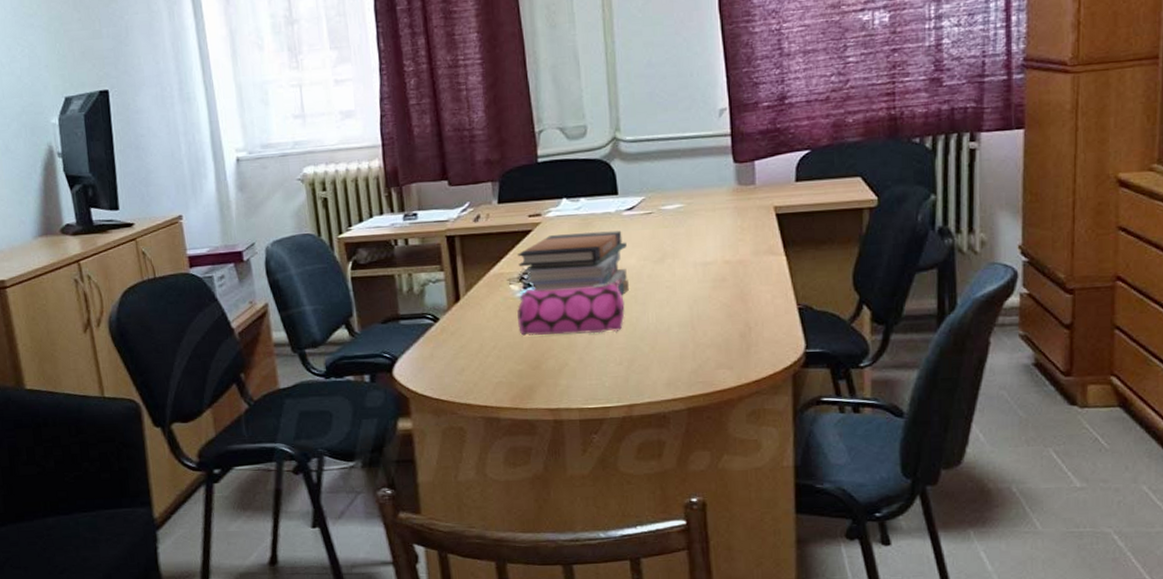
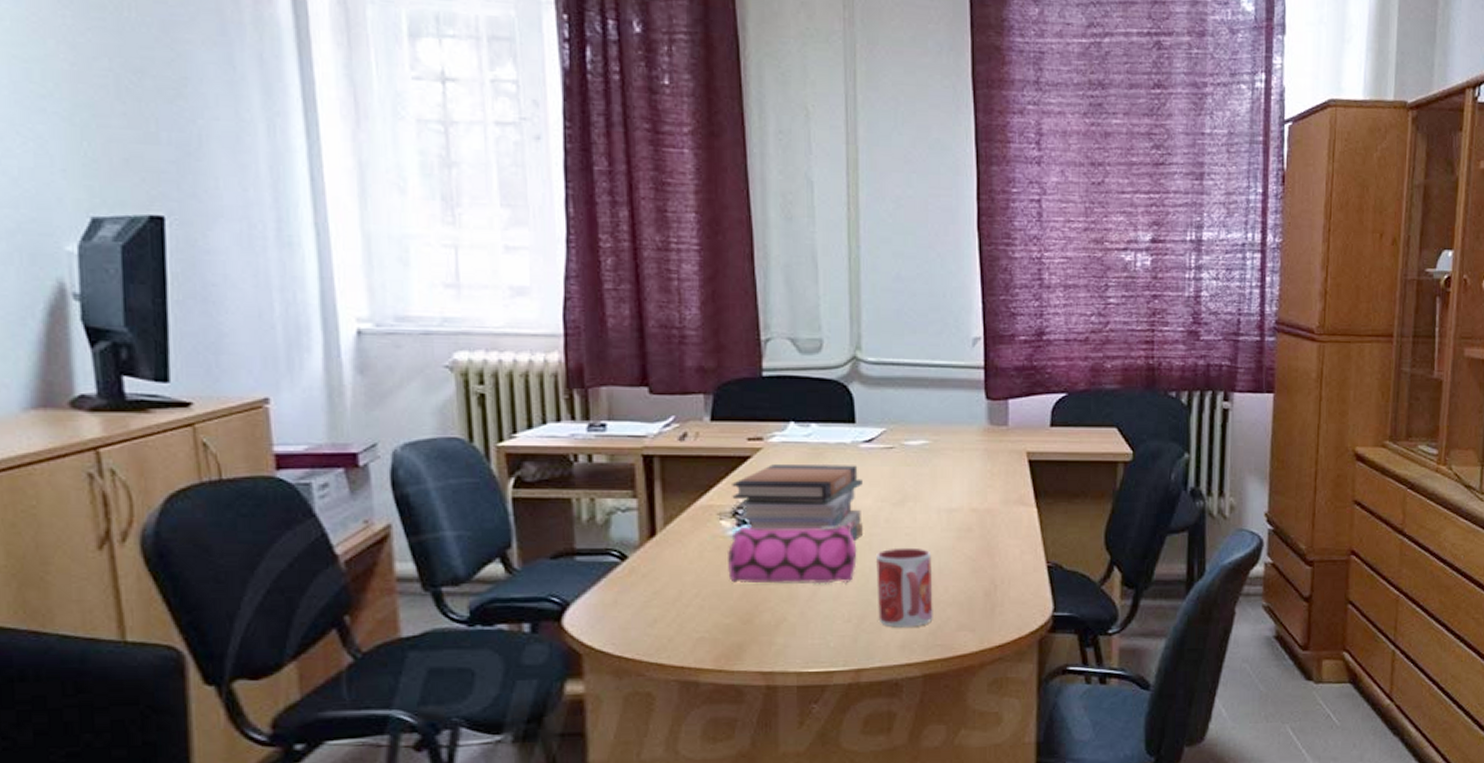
mug: none [642,298,694,368] -> present [876,547,933,628]

